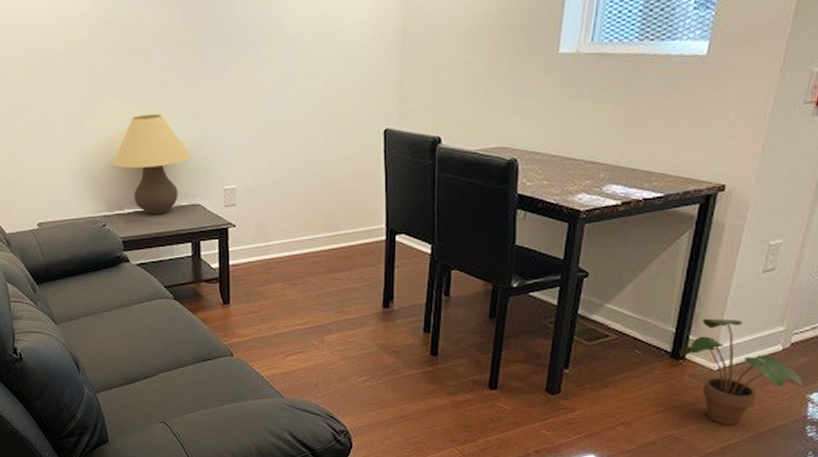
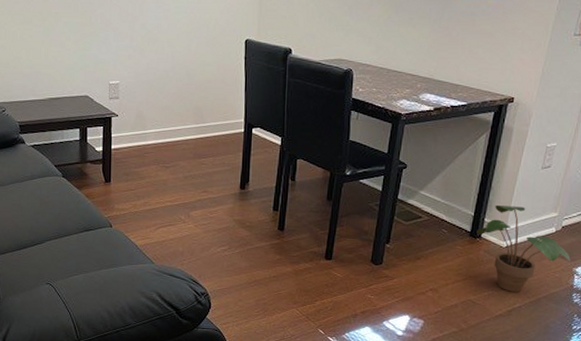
table lamp: present [111,114,191,215] -> none [12,17,82,104]

